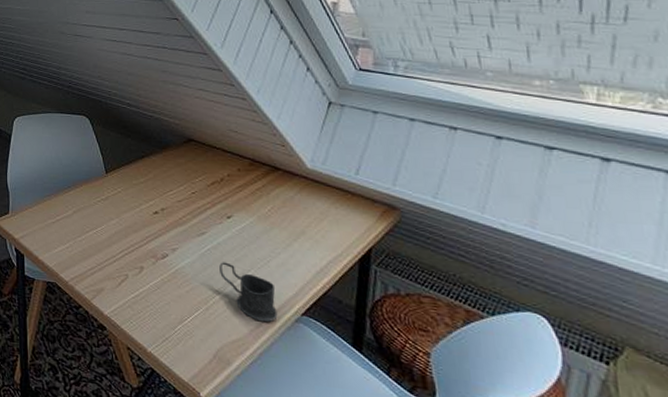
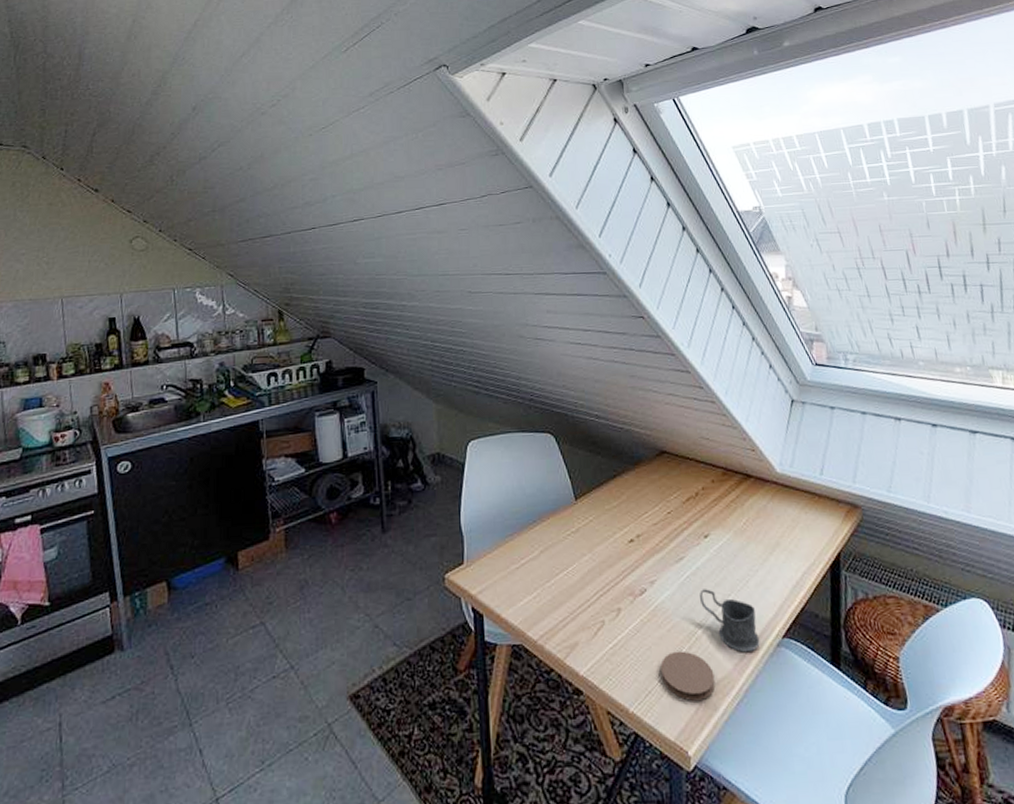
coaster: none [178,309,230,354] -> present [660,651,715,701]

